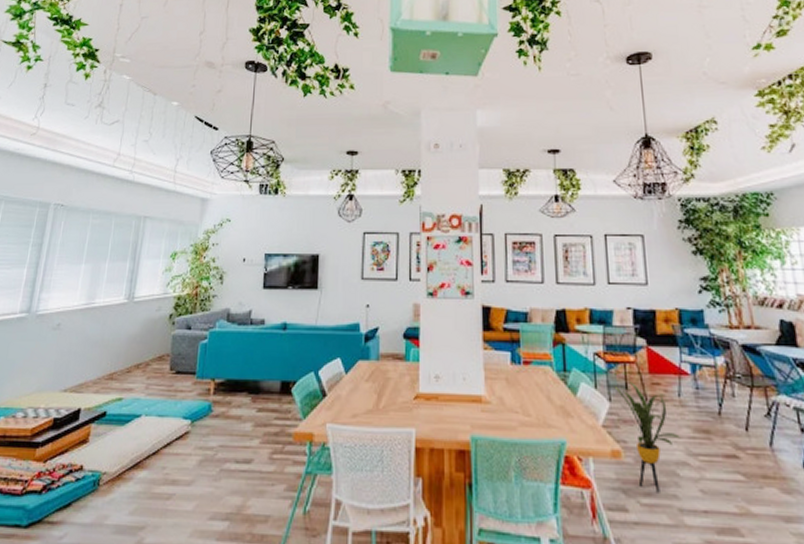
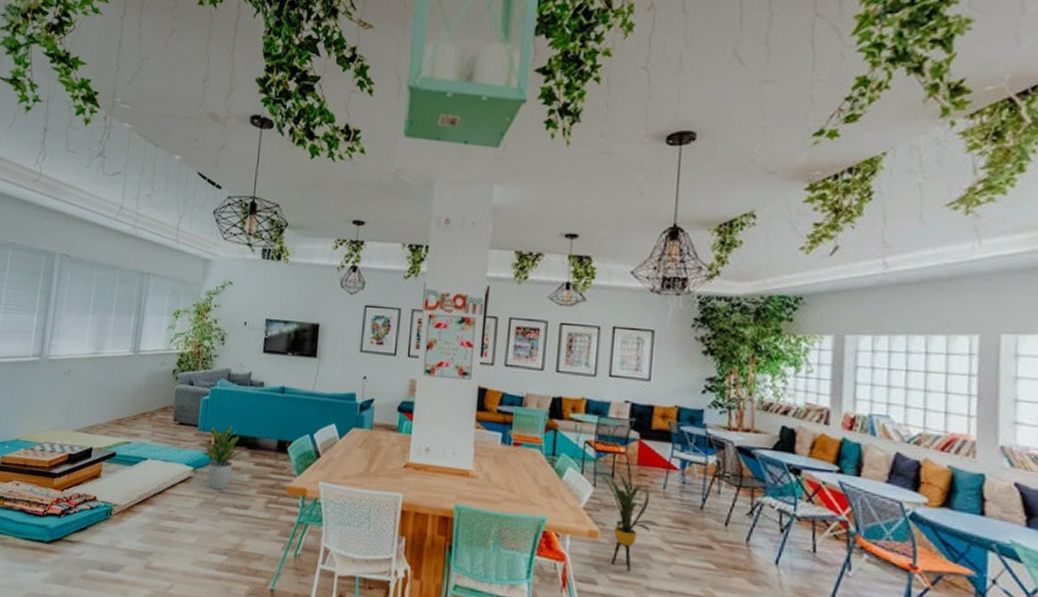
potted plant: none [199,370,246,444] -> present [201,425,244,490]

